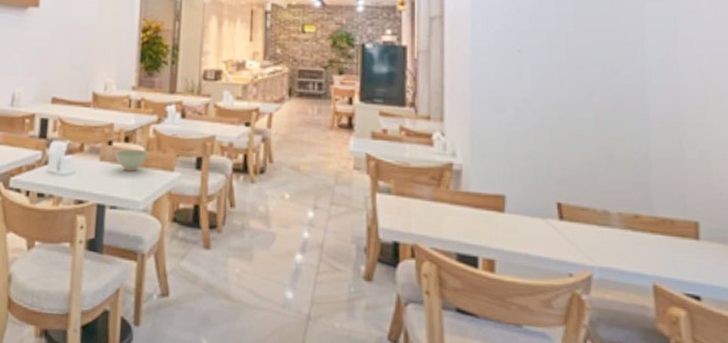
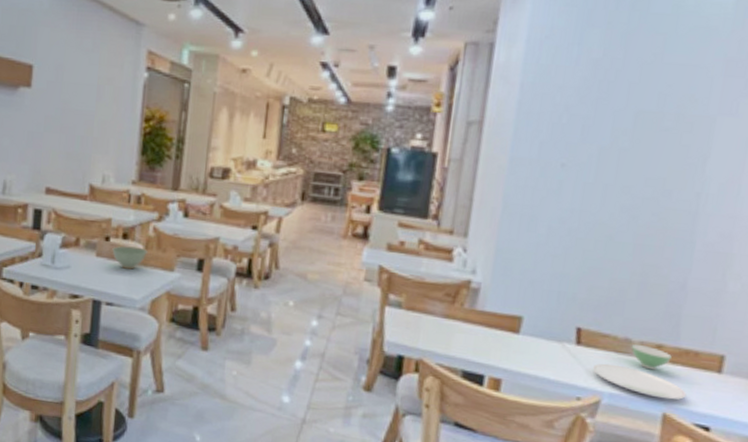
plate: none [578,237,672,270] -> present [592,363,687,400]
bowl: none [610,216,650,241] -> present [631,344,672,370]

